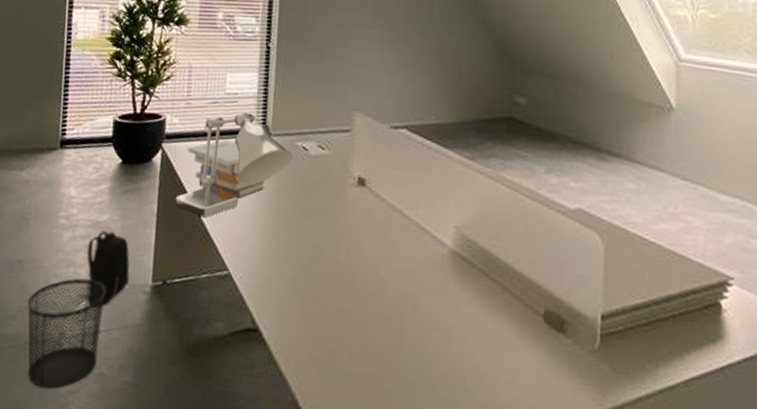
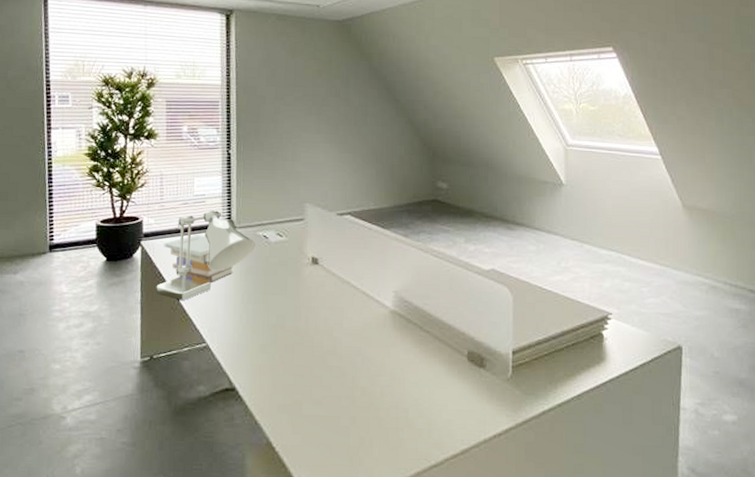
waste bin: present [27,277,106,389] -> none [31,360,100,455]
backpack: present [79,231,130,306] -> none [77,319,120,382]

